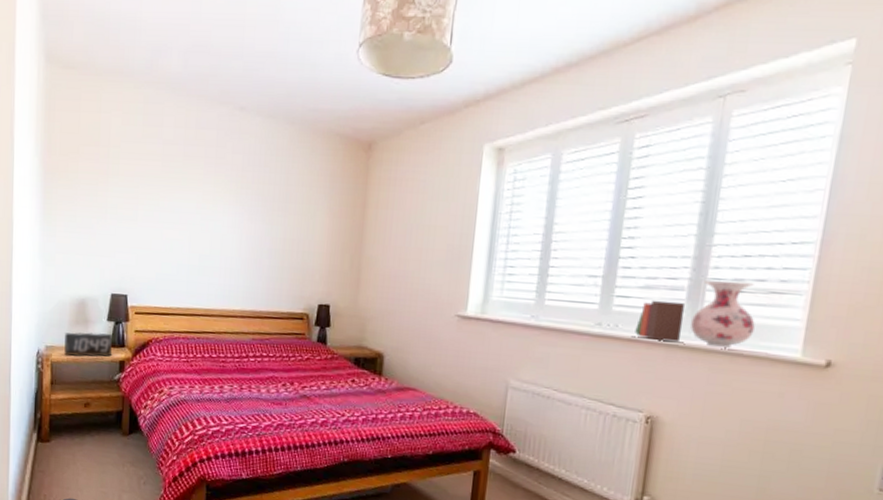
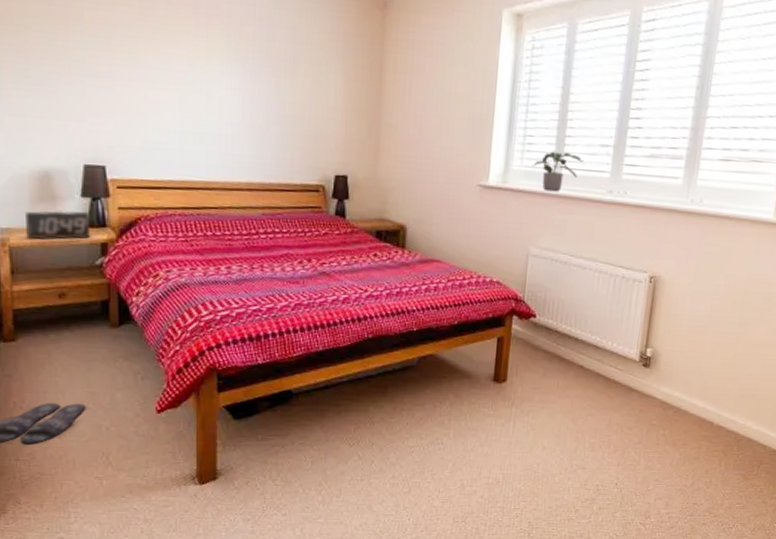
potted plant: none [512,281,569,324] -> present [532,151,583,192]
books: present [635,300,686,343] -> none [641,168,684,208]
vase: present [690,280,755,349] -> none [687,149,739,212]

